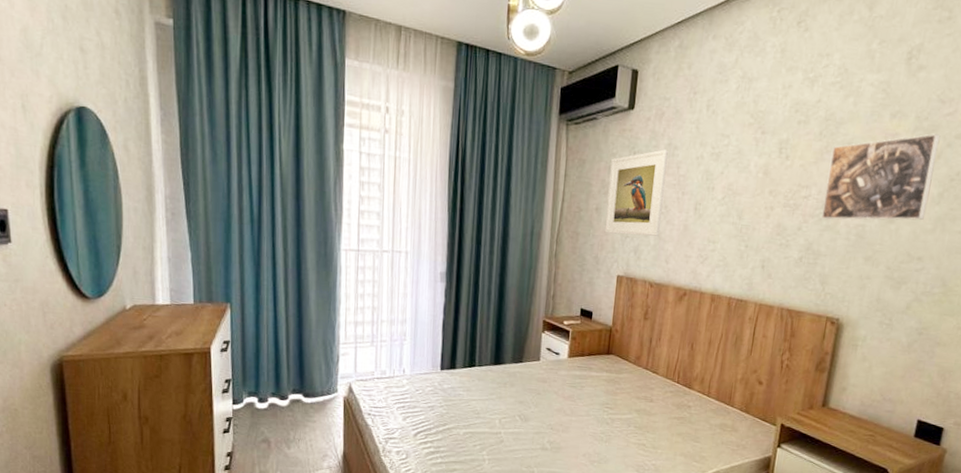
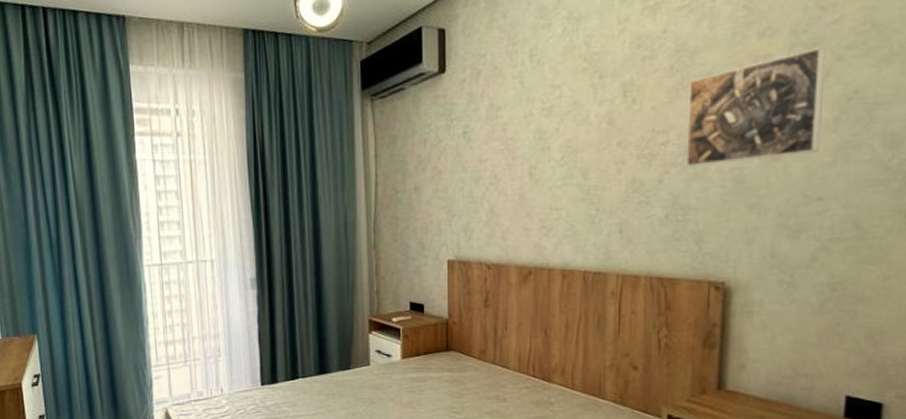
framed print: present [604,149,668,236] -> none [426,112,491,214]

